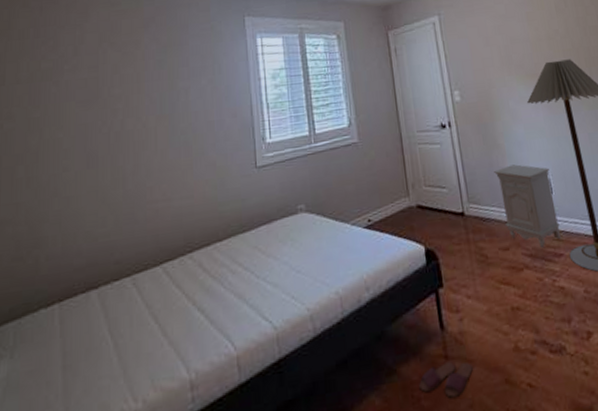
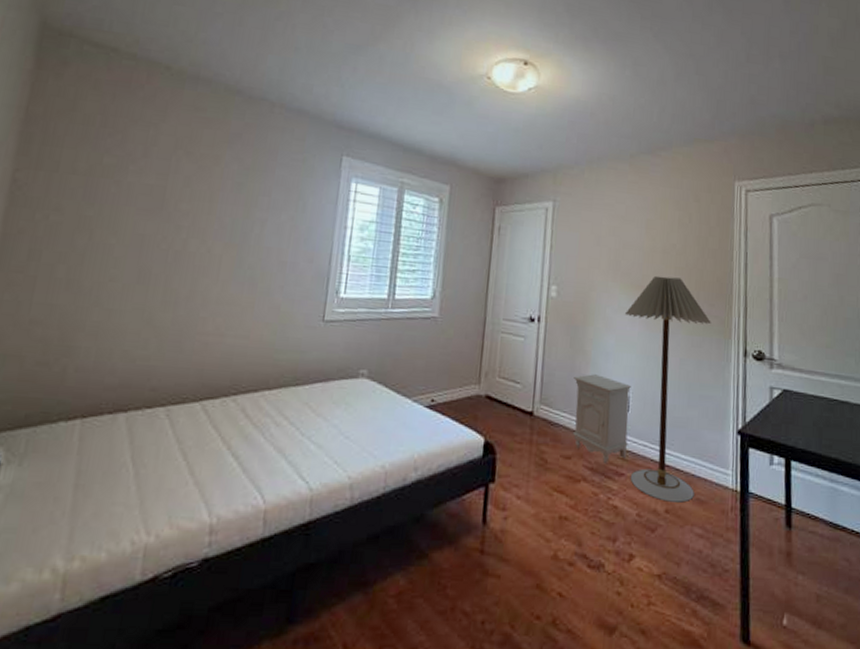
slippers: present [419,362,473,398] -> none [448,557,507,592]

